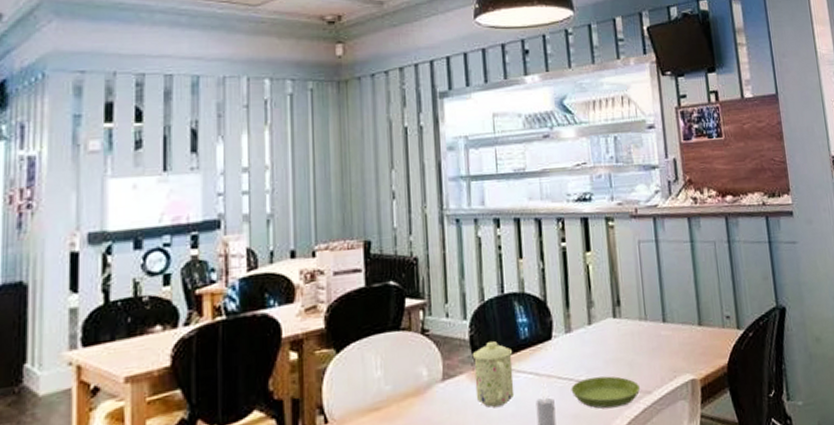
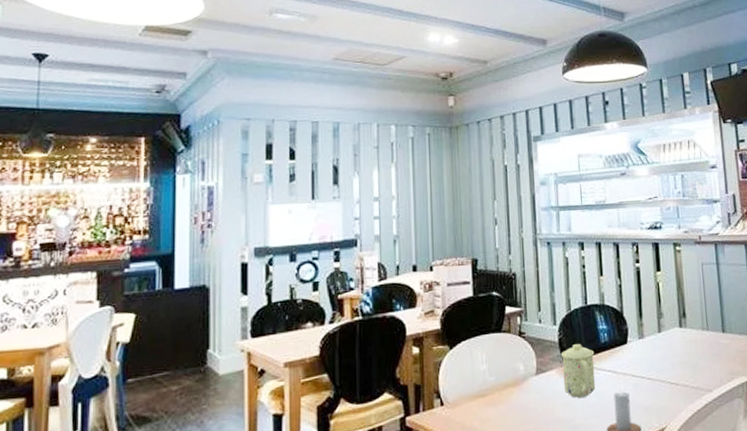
saucer: present [571,376,641,409] -> none [643,376,703,403]

